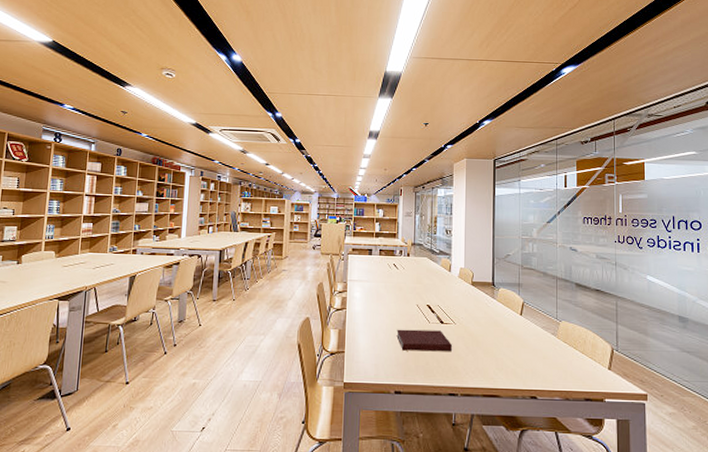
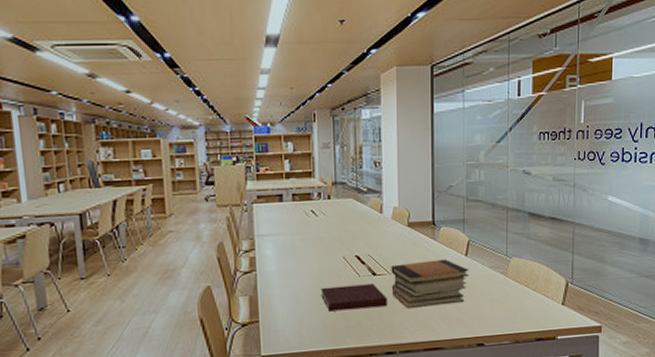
book stack: none [456,316,523,357] -> present [391,259,469,309]

